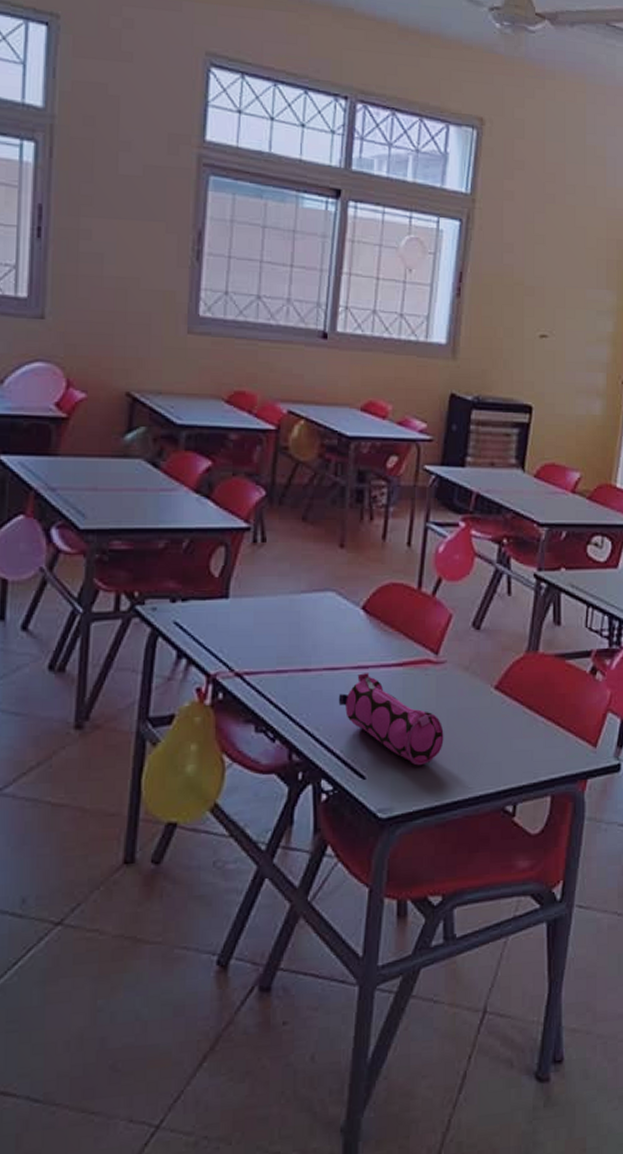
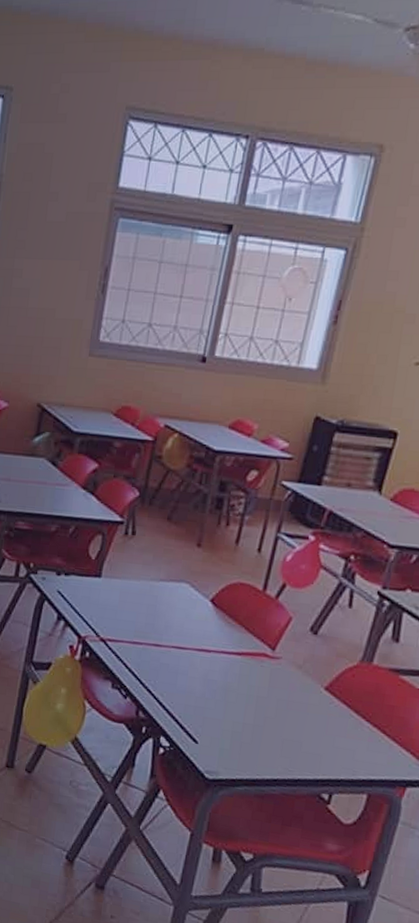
pencil case: present [338,673,444,766] -> none [181,655,272,743]

